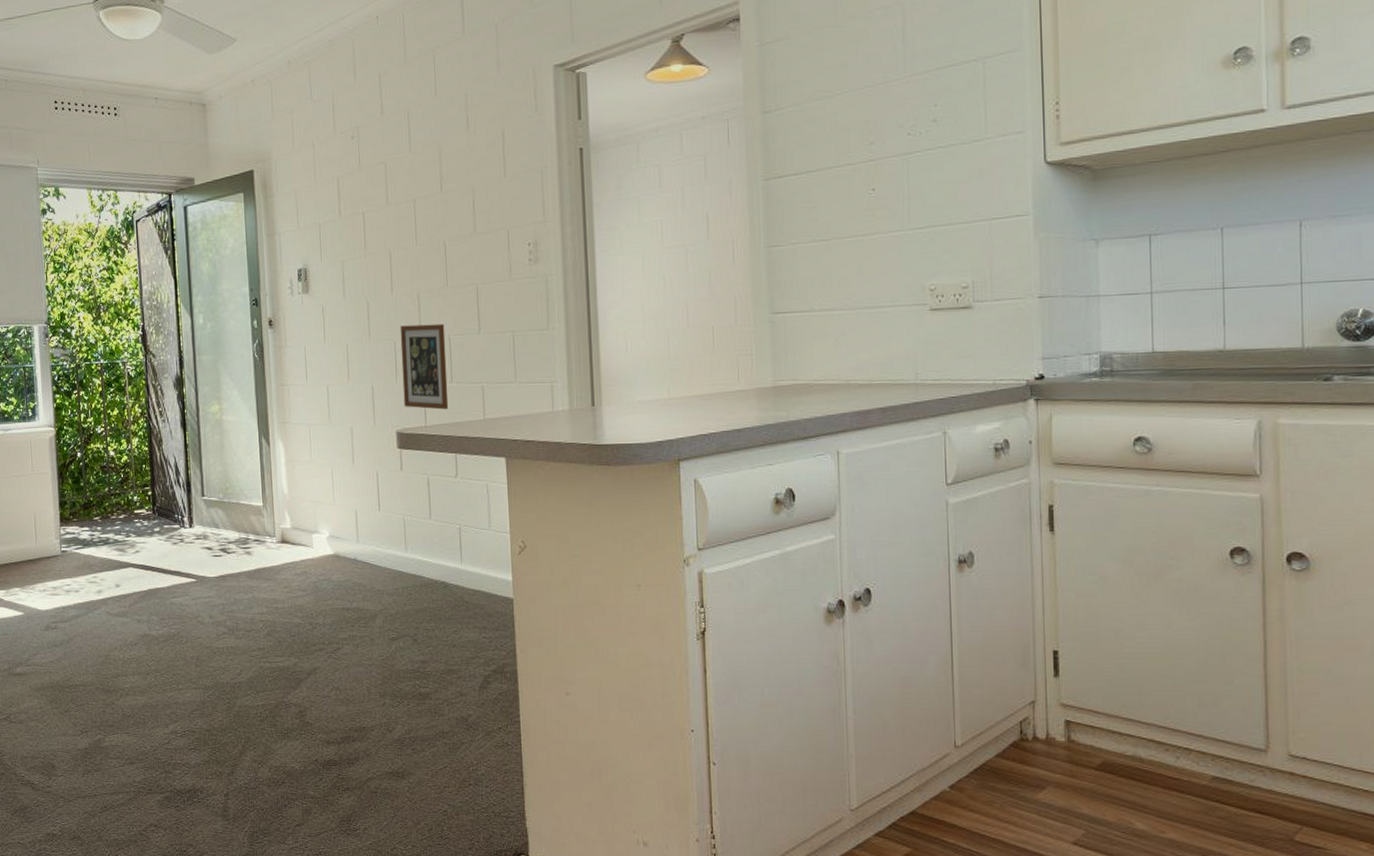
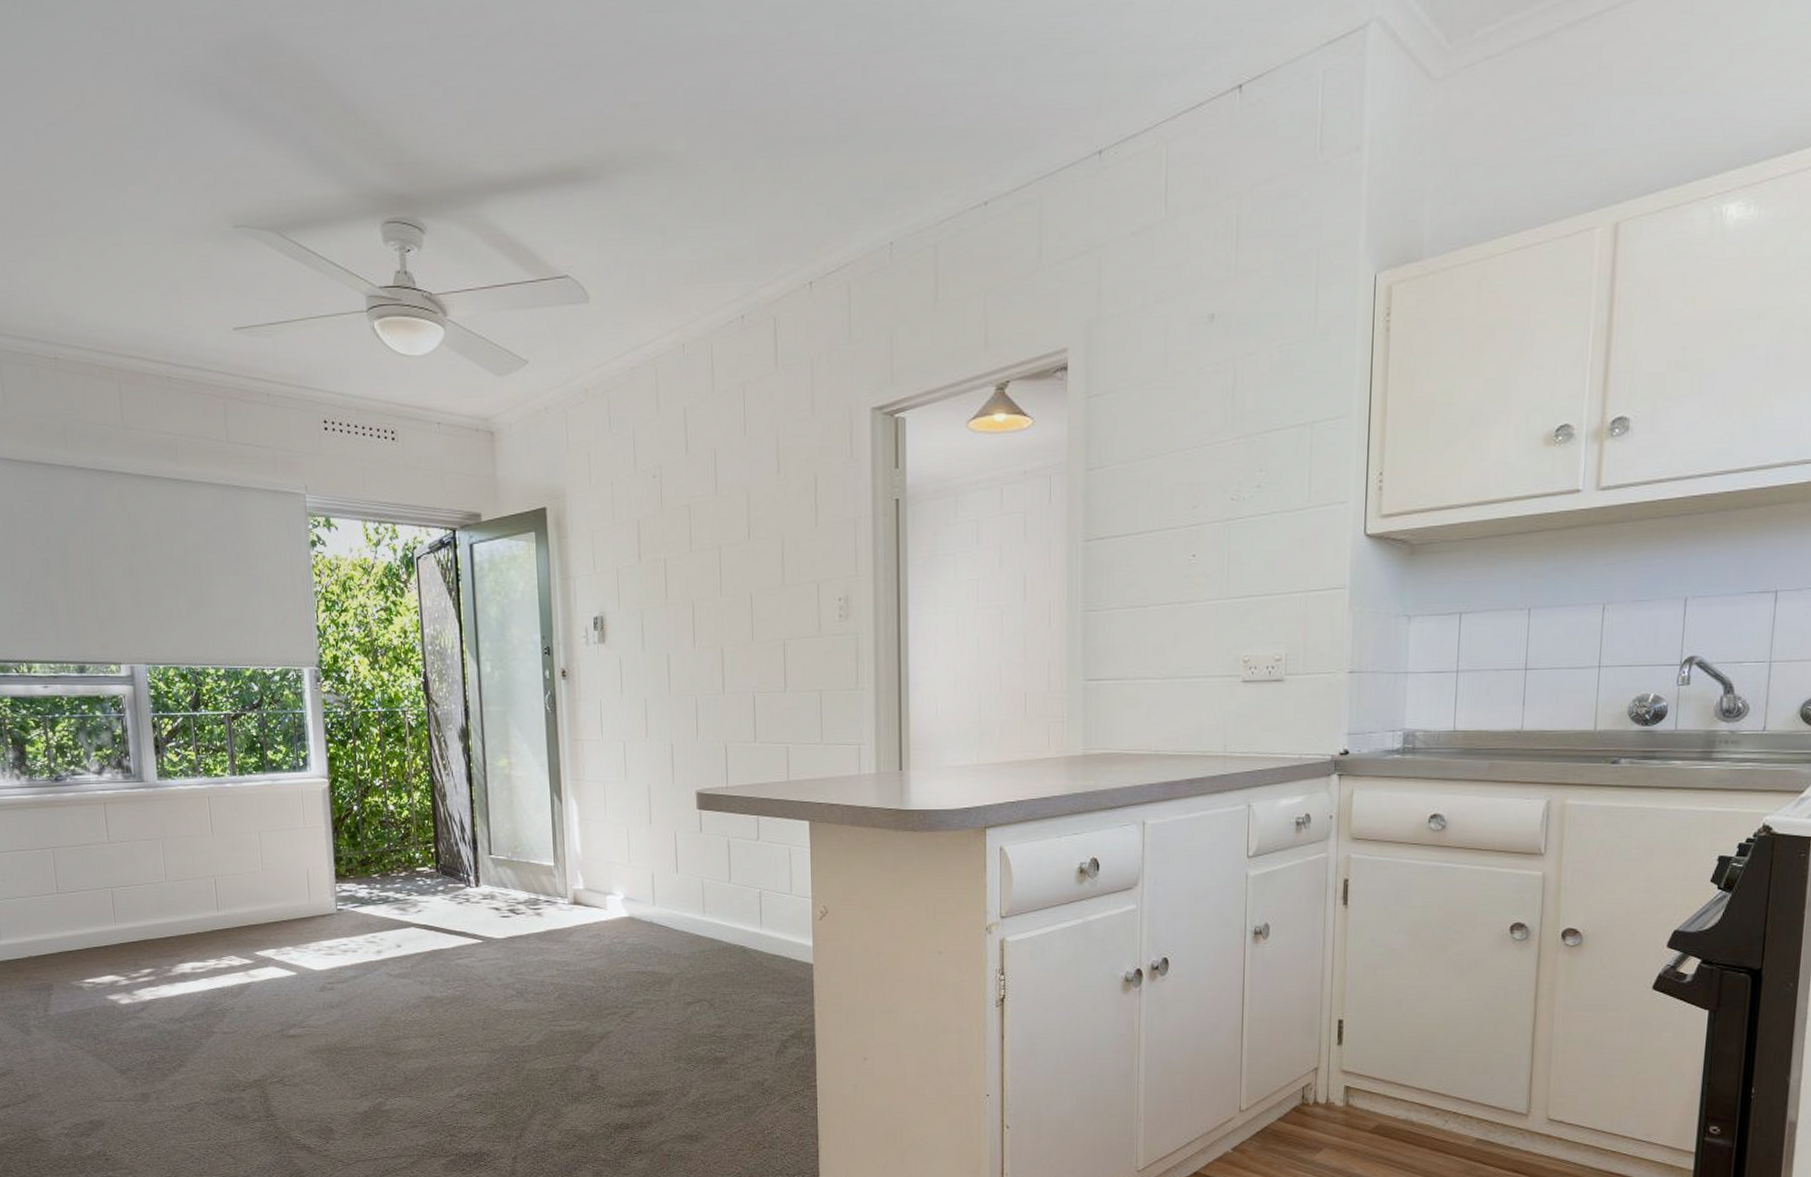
picture frame: present [400,323,449,410] -> none [702,680,752,770]

